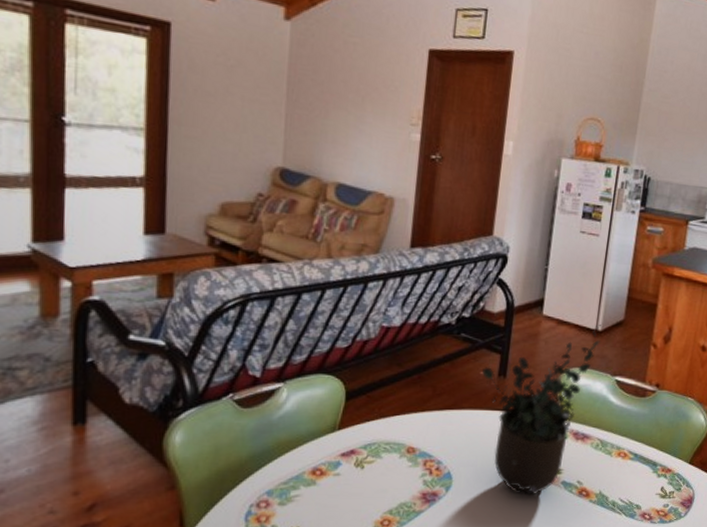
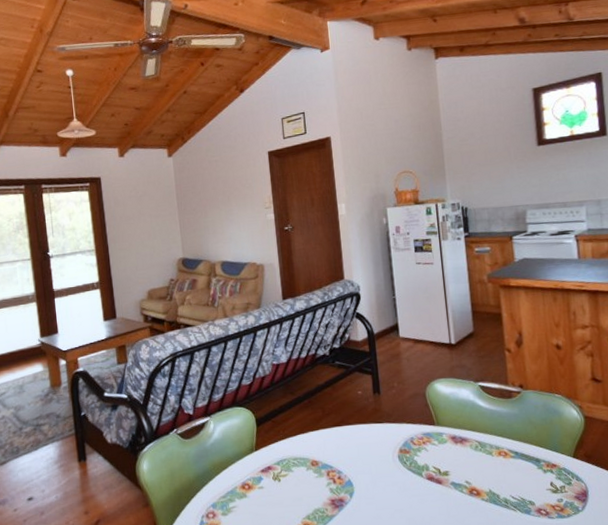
potted plant: present [482,325,601,494] -> none [359,339,457,496]

